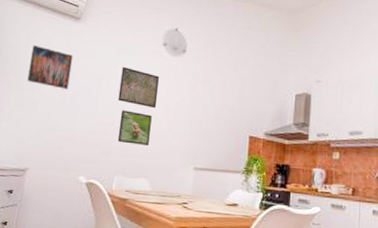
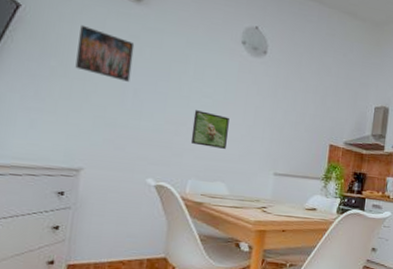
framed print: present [118,66,159,109] -> none [190,62,237,111]

